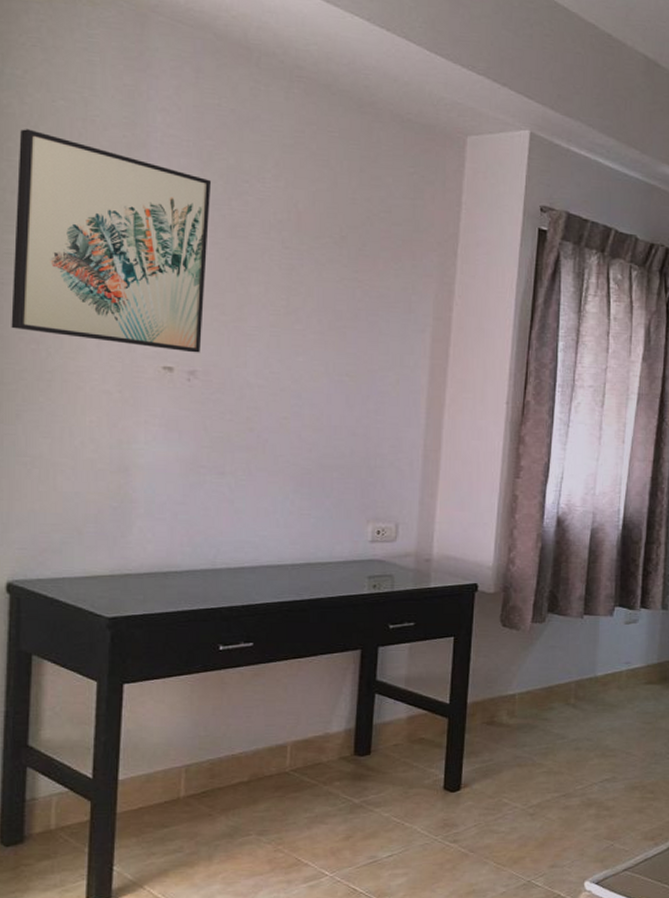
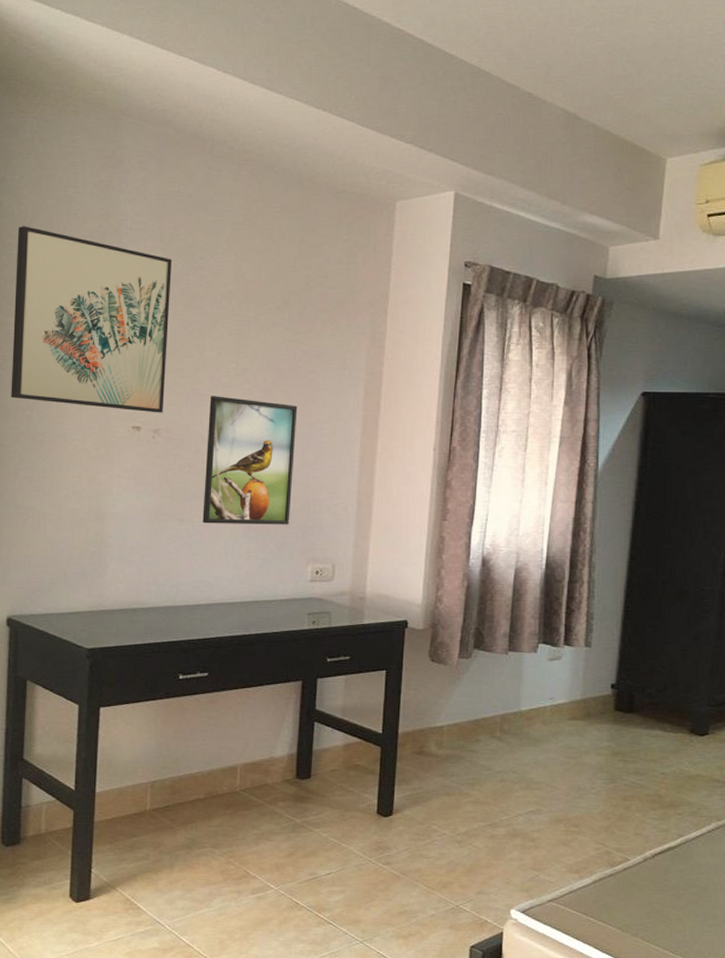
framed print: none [247,336,357,480] -> present [202,396,297,525]

